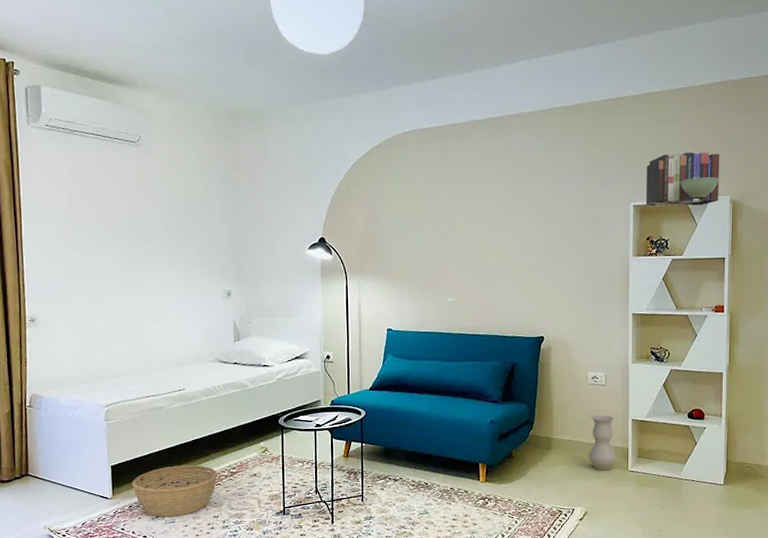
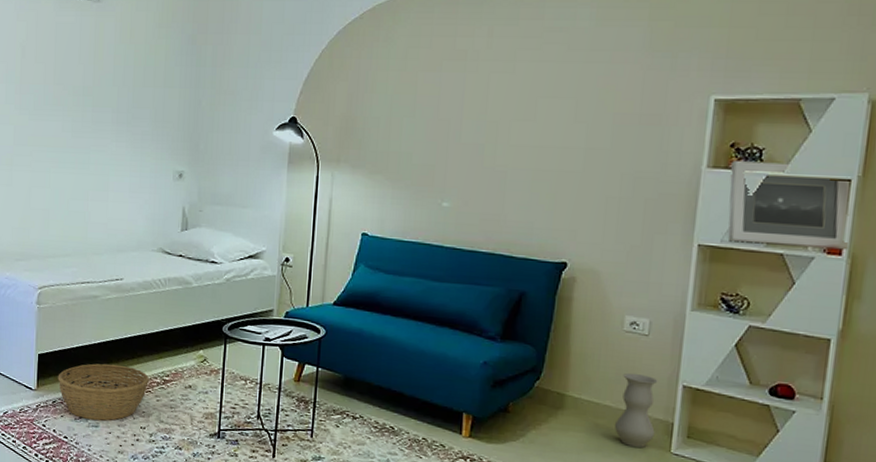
books: present [645,152,720,207] -> none [733,31,859,104]
picture frame: none [648,249,728,310] -> present [727,161,851,250]
bowl: present [680,176,719,200] -> none [790,65,853,96]

